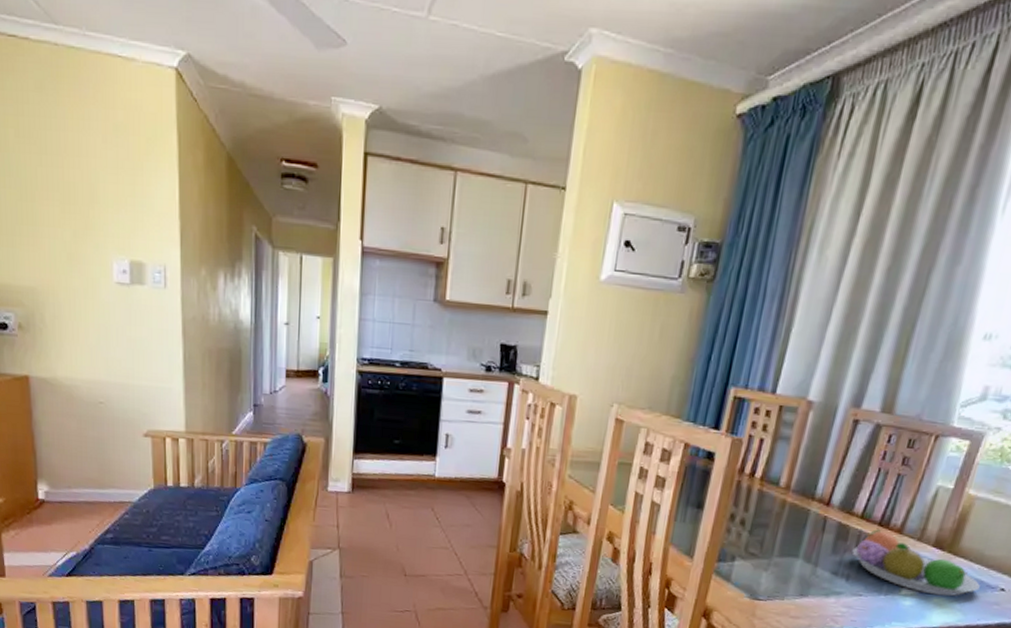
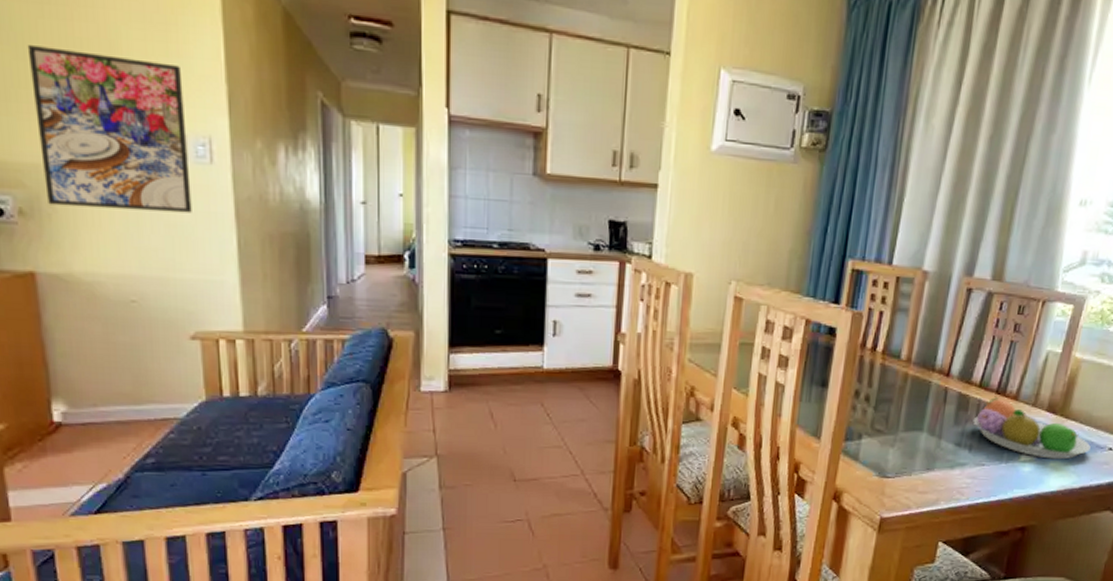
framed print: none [29,189,149,330] -> present [27,45,192,213]

